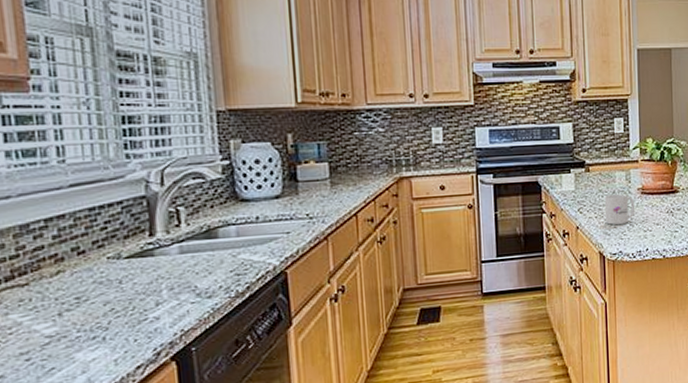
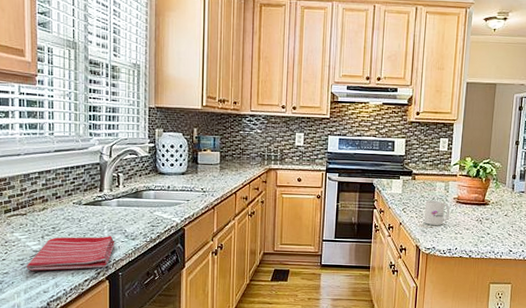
dish towel: none [35,296,181,368] -> present [26,235,115,271]

